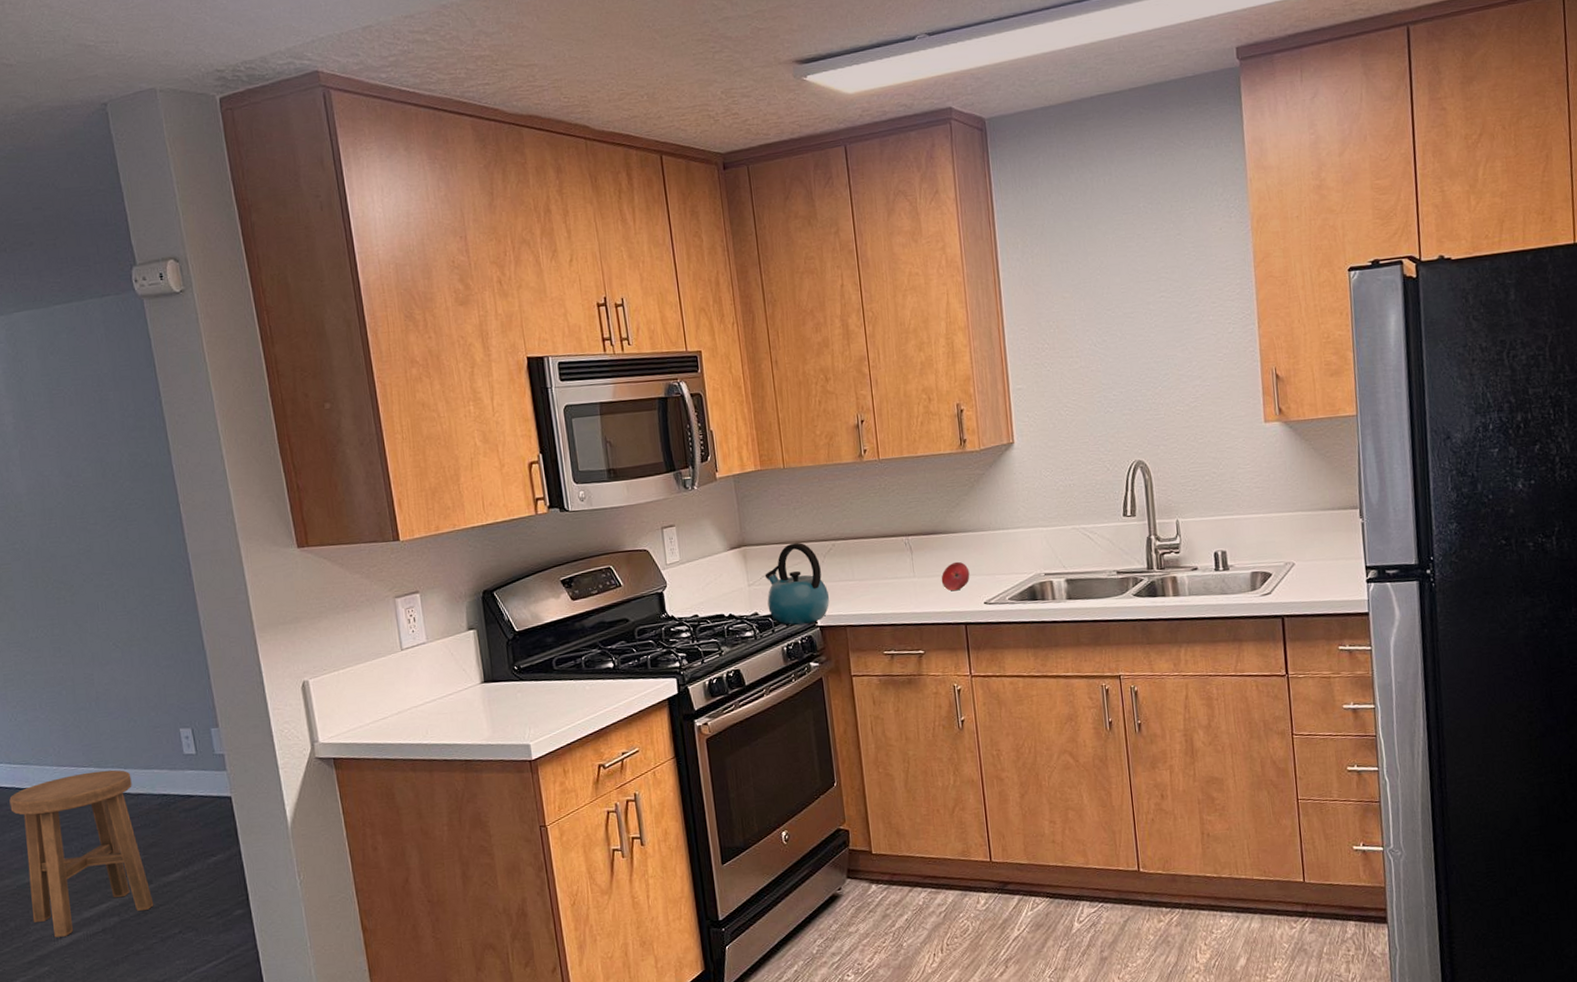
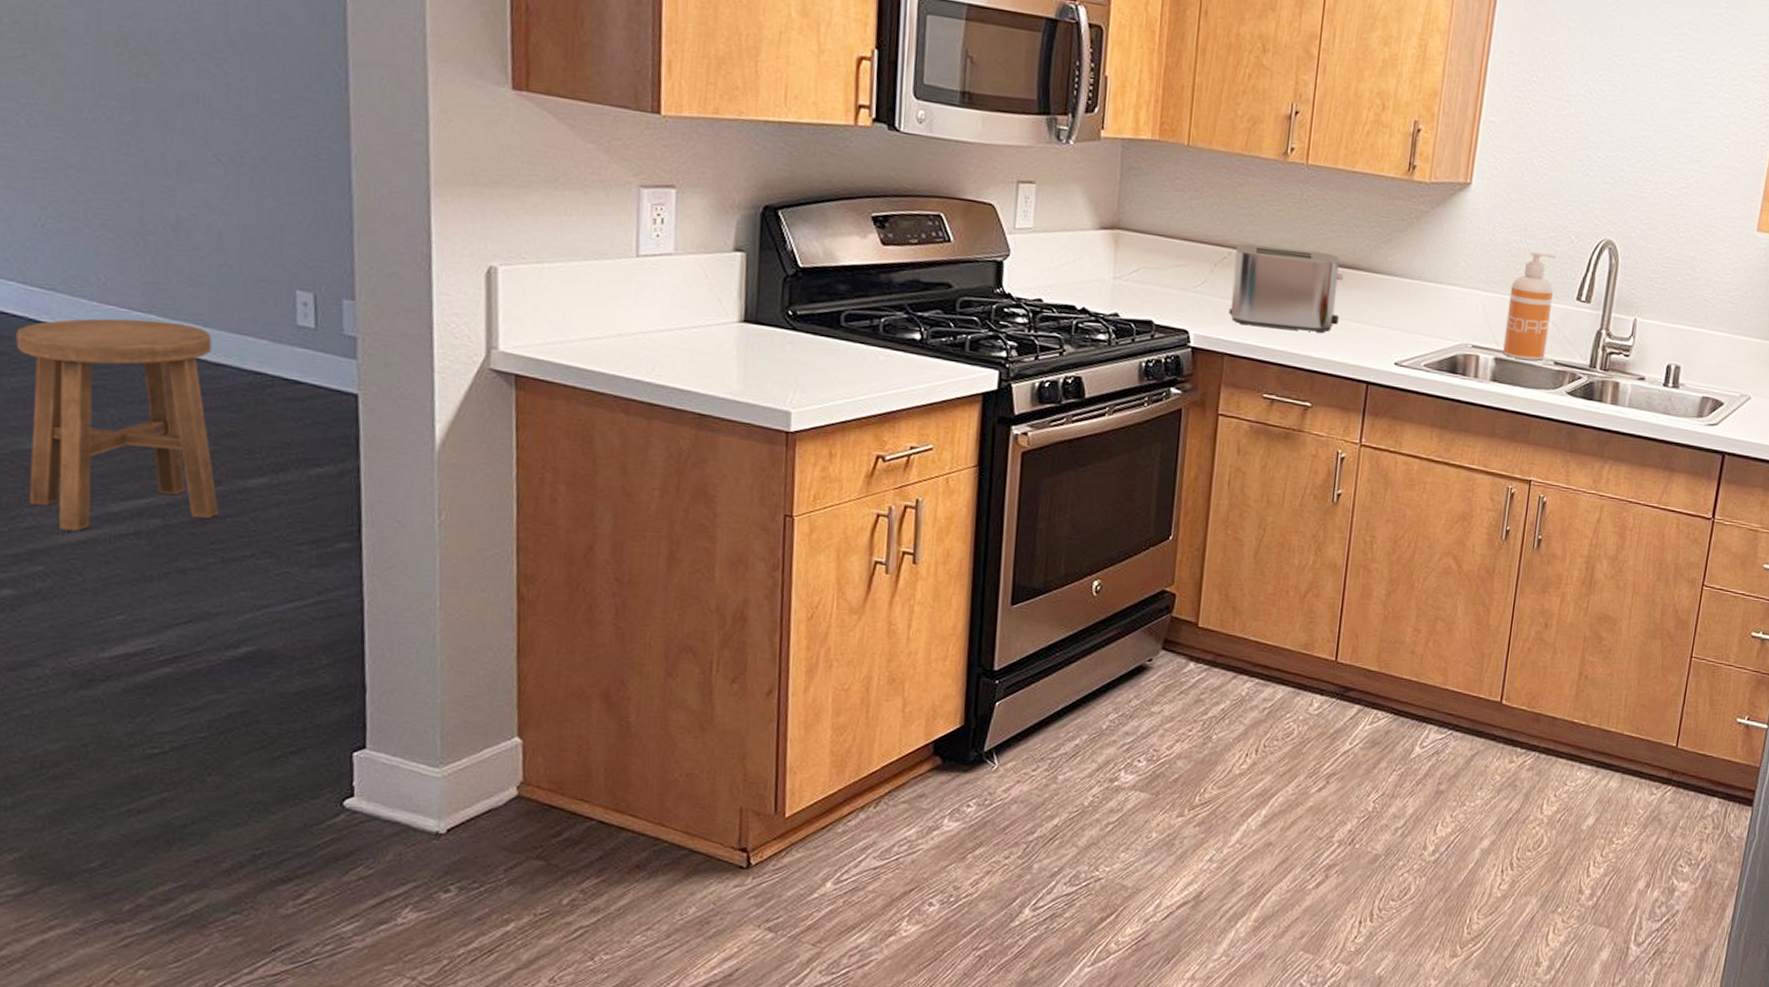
kettle: present [765,542,830,626] -> none [1132,239,1212,342]
toaster: none [838,526,931,600] -> present [1229,244,1343,333]
fruit: present [941,561,970,591] -> none [1349,307,1386,342]
soap dispenser: none [1065,484,1108,577] -> present [1503,251,1556,361]

